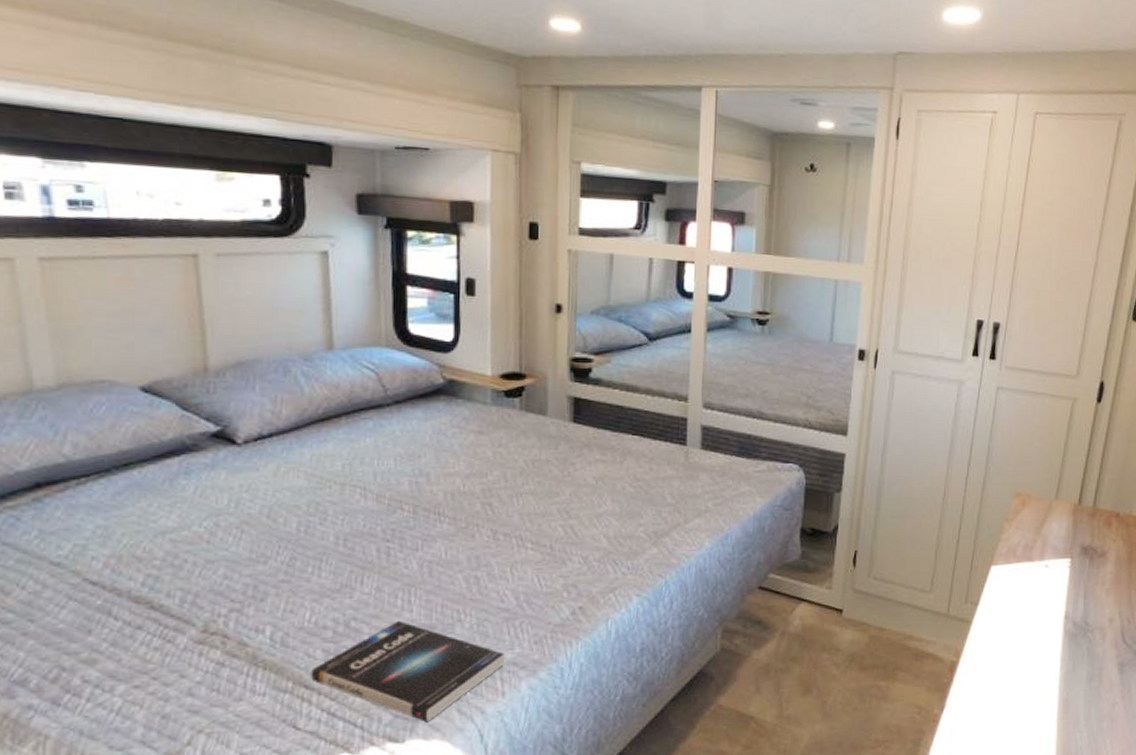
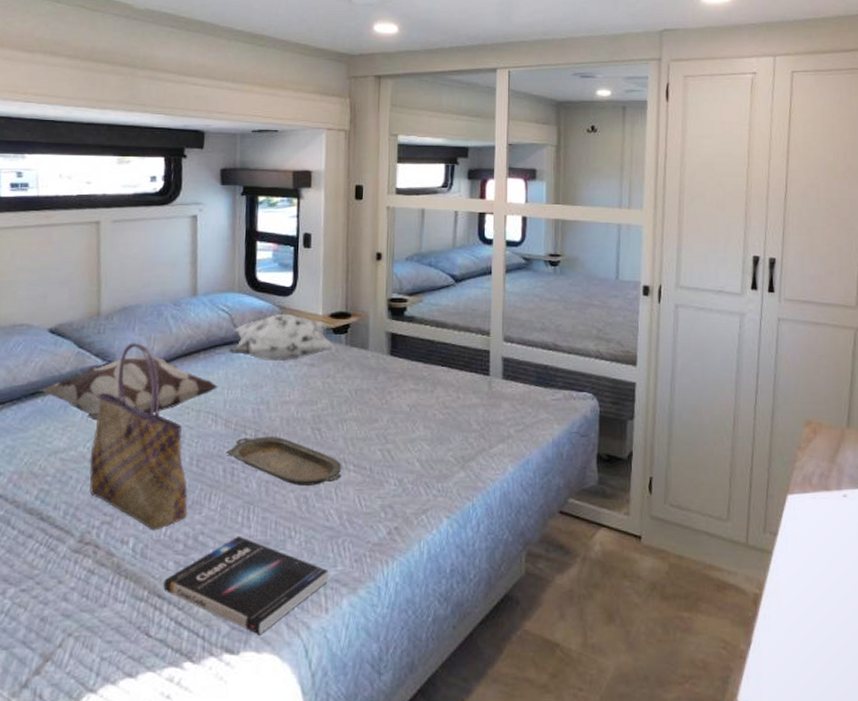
decorative pillow: none [135,420,367,496] -> present [39,356,219,421]
tote bag: none [208,405,336,617] -> present [89,343,188,531]
decorative pillow: none [378,373,508,429] -> present [229,313,335,362]
serving tray: none [379,513,518,565] -> present [225,437,342,485]

